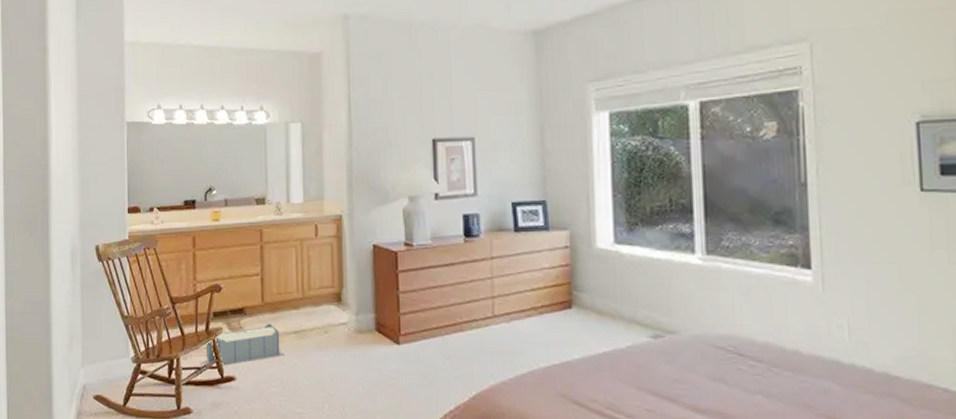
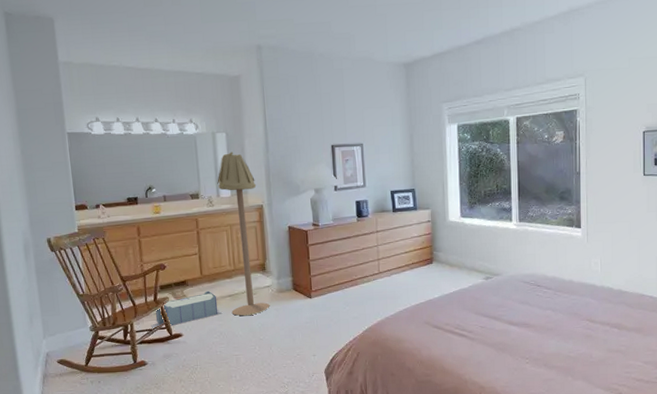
floor lamp: none [288,146,345,361] -> present [217,152,270,316]

